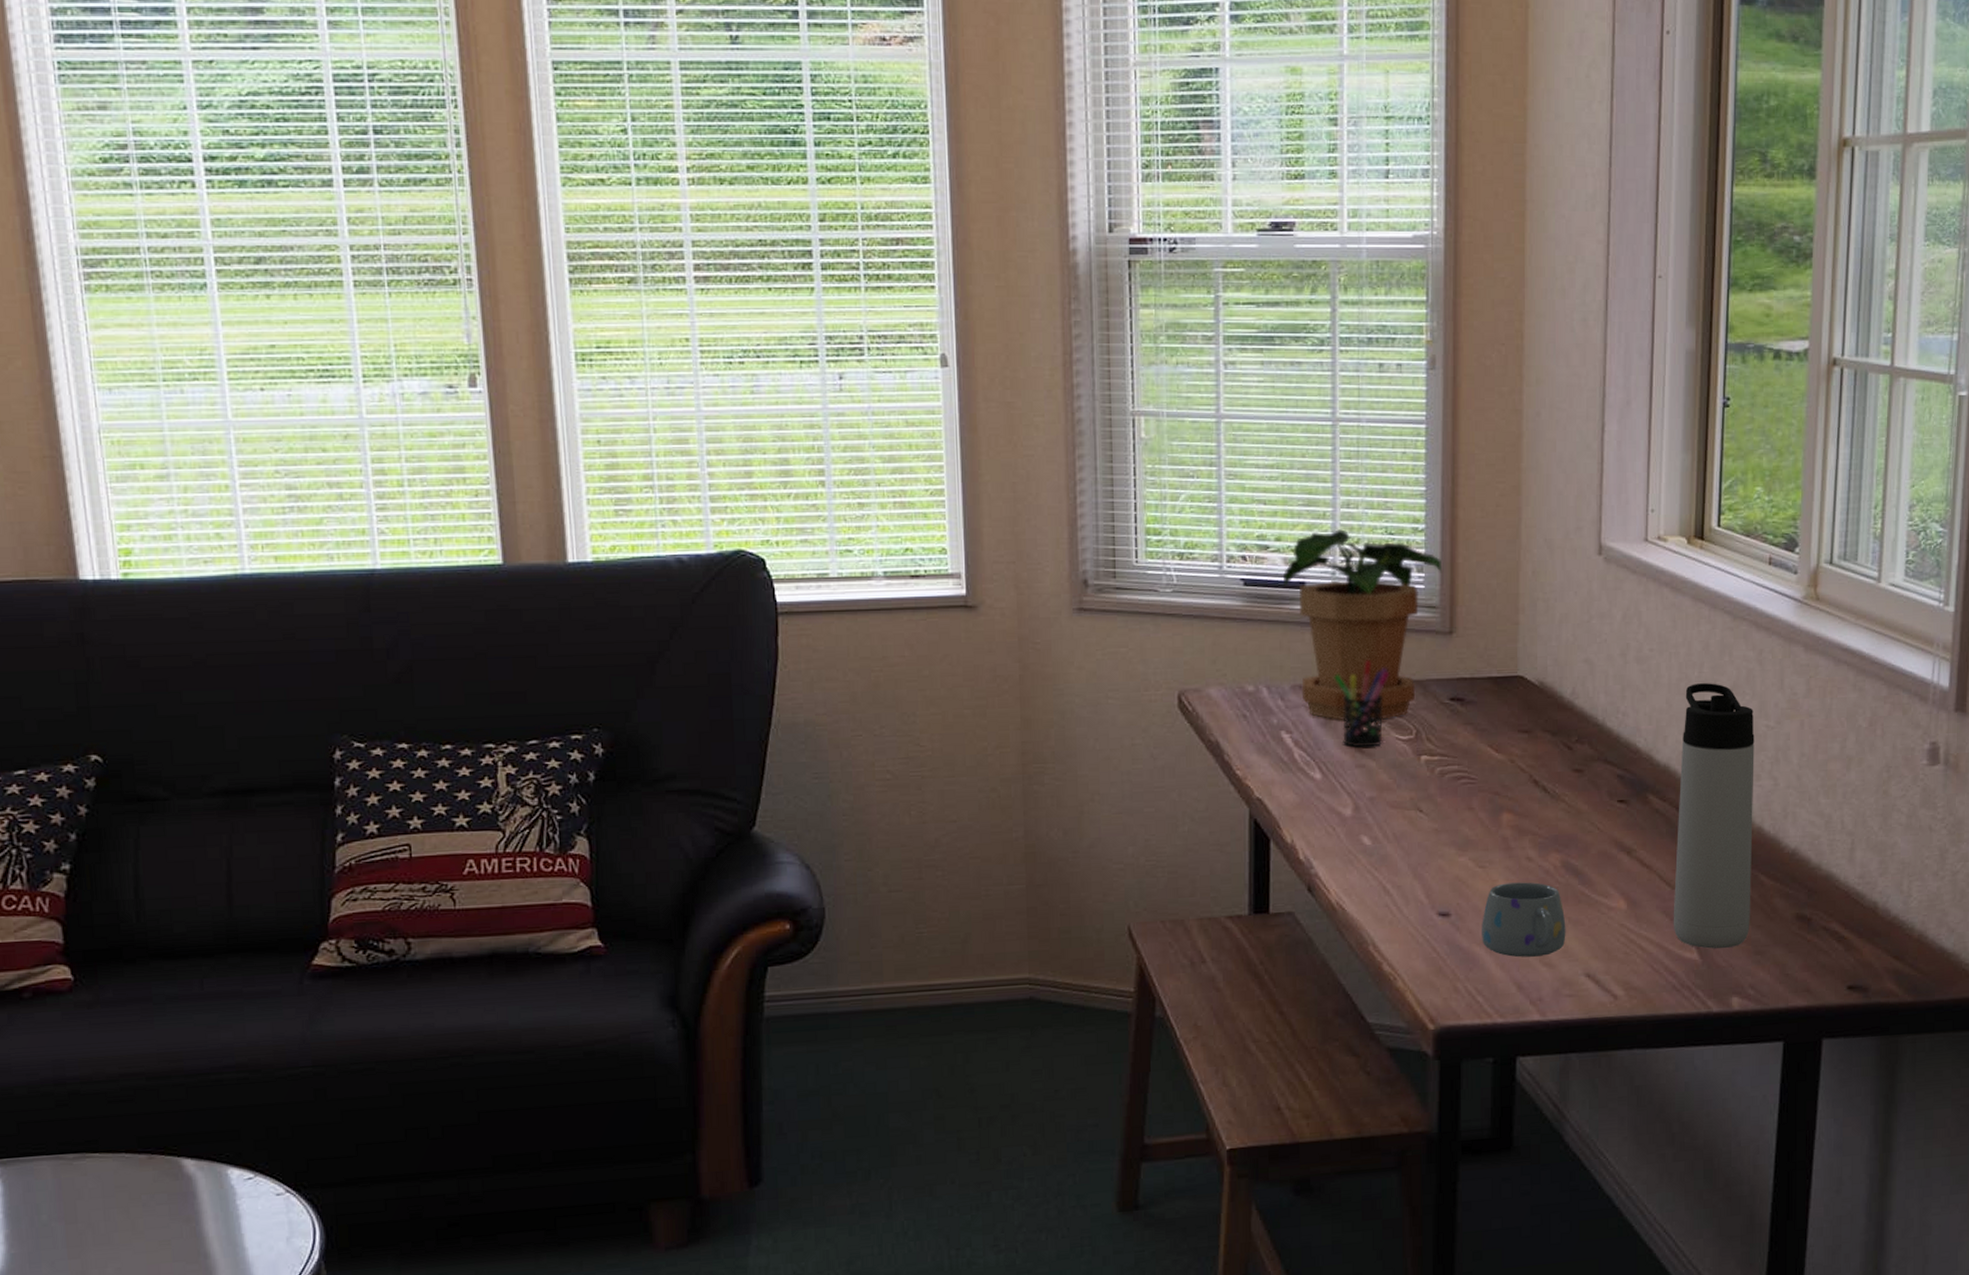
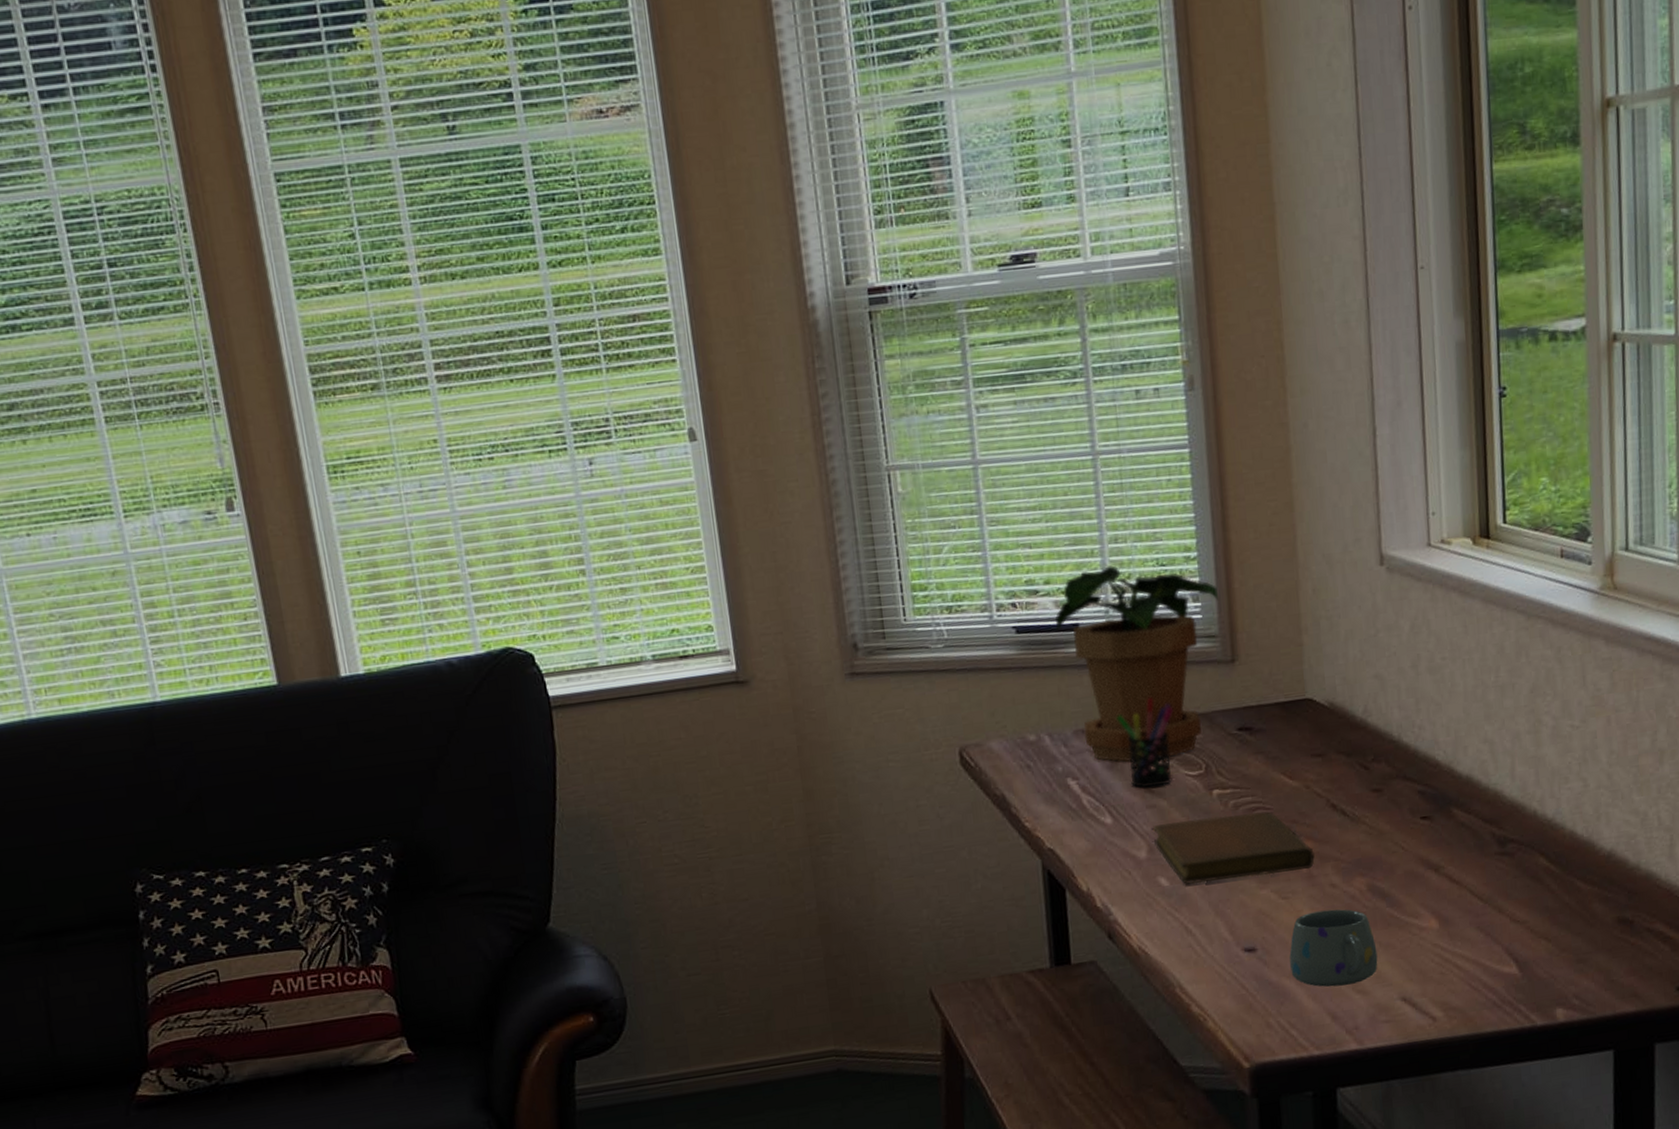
notebook: none [1359,780,1513,846] -> present [1152,811,1315,885]
thermos bottle: present [1673,683,1755,949] -> none [1482,686,1570,962]

